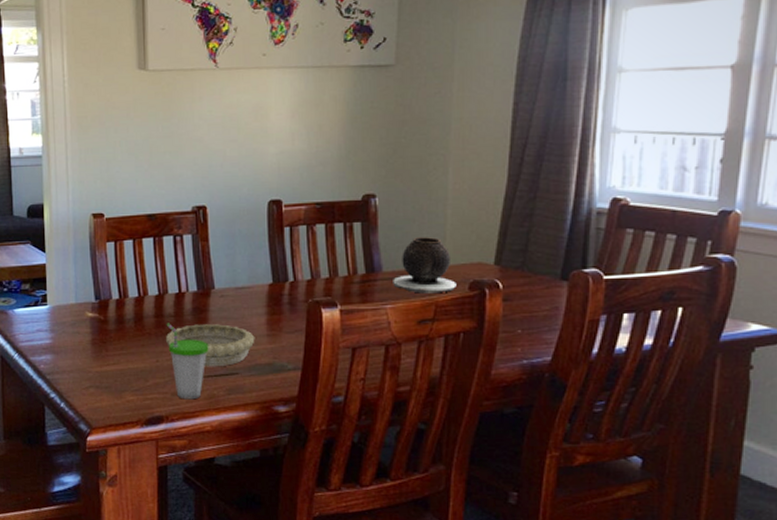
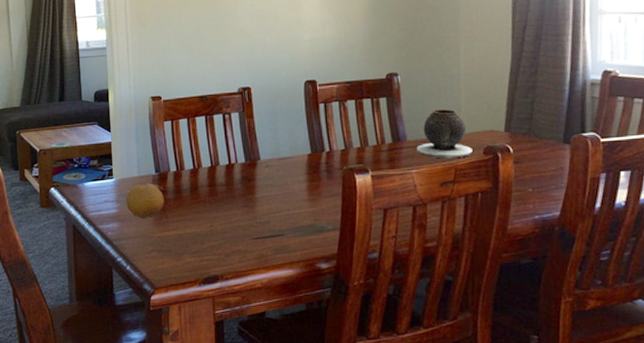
fruit: none [61,313,104,350] -> present [126,185,164,218]
cup: present [166,323,209,400] -> none [218,191,257,260]
decorative bowl: present [166,324,255,367] -> none [219,191,298,230]

